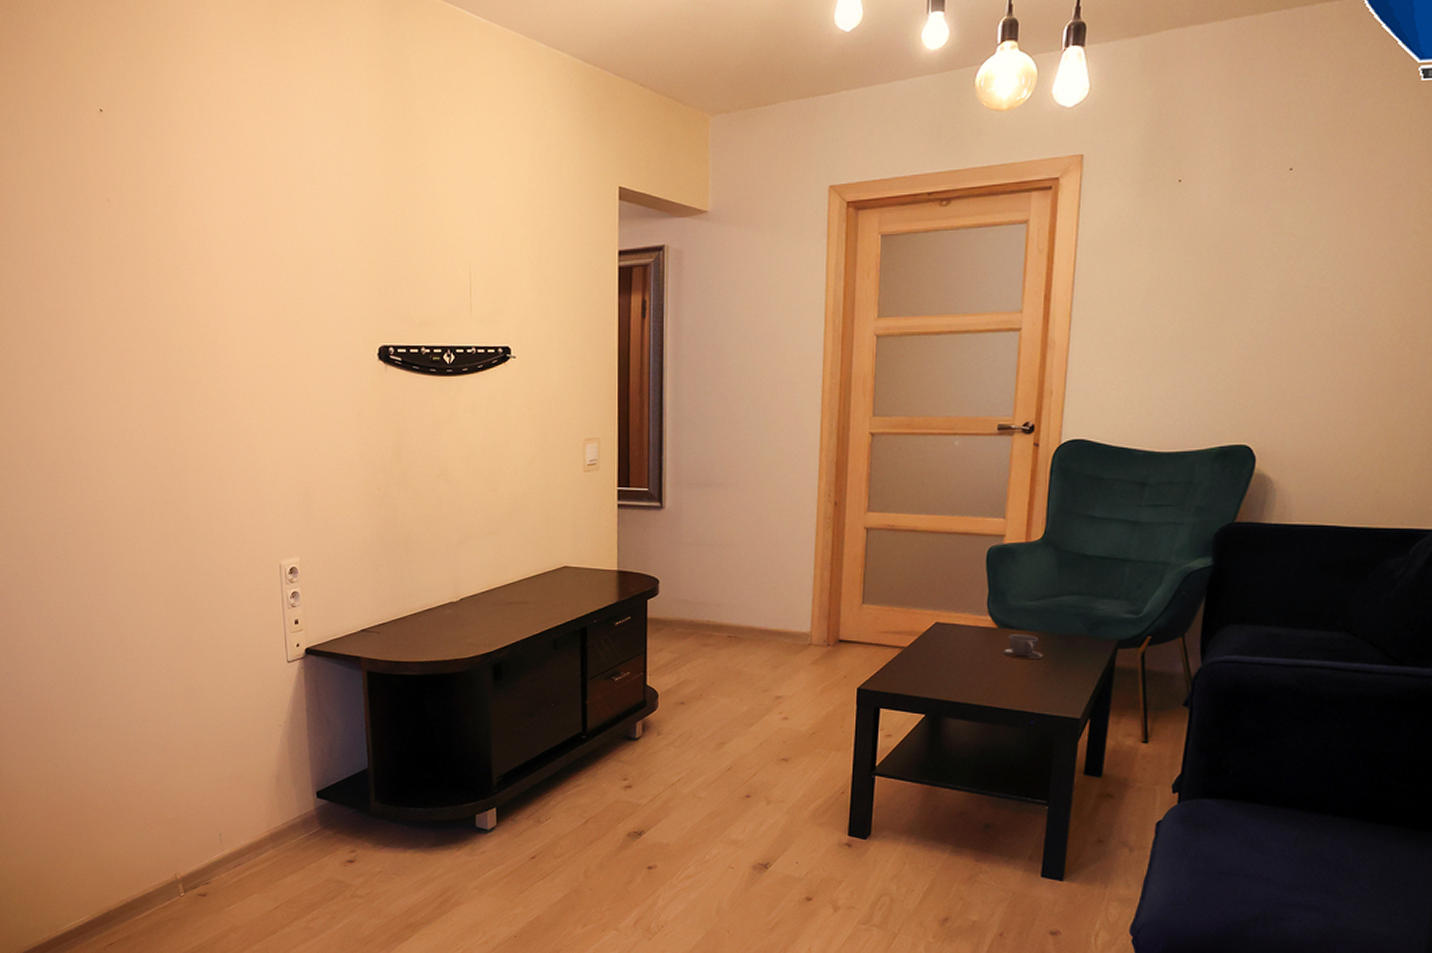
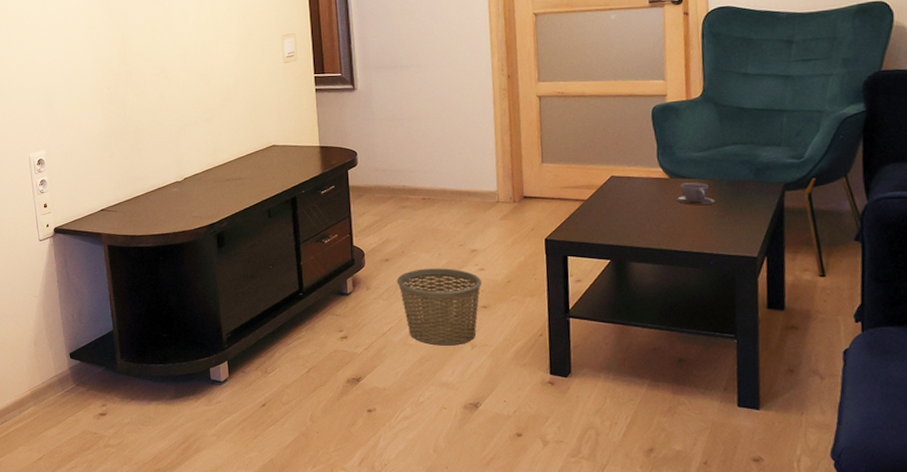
basket: none [691,714,785,801] -> present [396,268,482,346]

